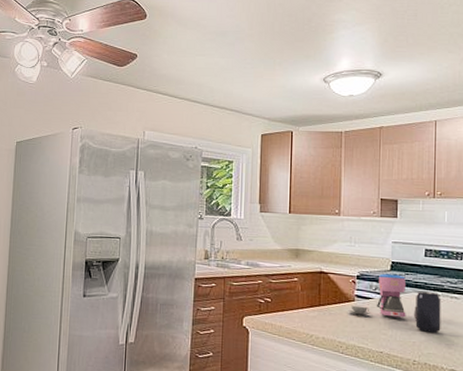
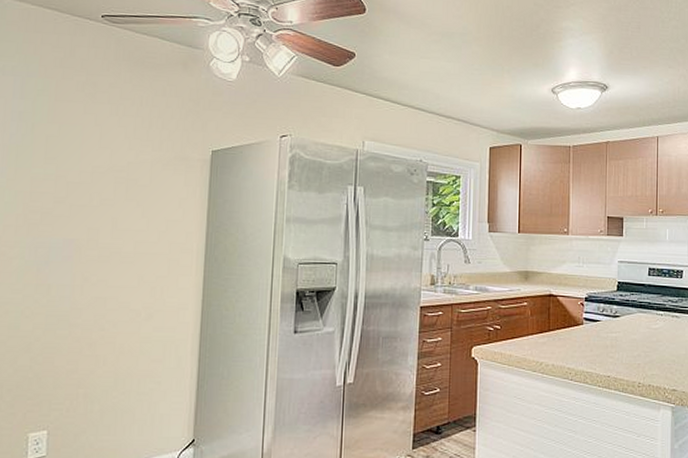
coffee maker: present [348,273,417,320] -> none [577,294,641,341]
beverage can: present [415,291,441,334] -> none [640,311,664,354]

